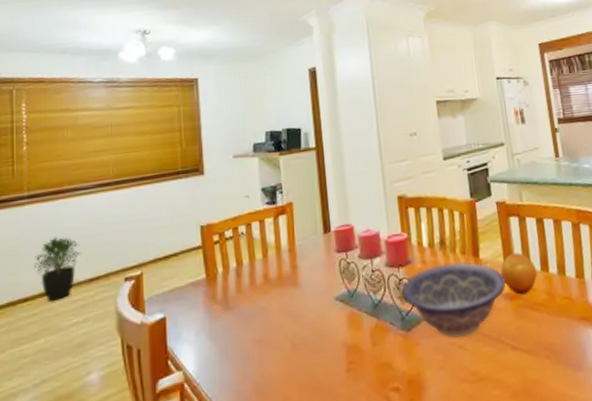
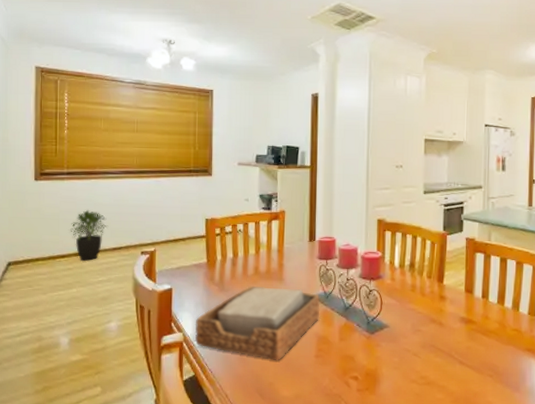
napkin holder: none [198,292,347,385] -> present [195,285,320,360]
decorative bowl: present [400,262,507,338] -> none [369,283,464,347]
fruit: present [501,253,538,295] -> none [461,285,494,321]

